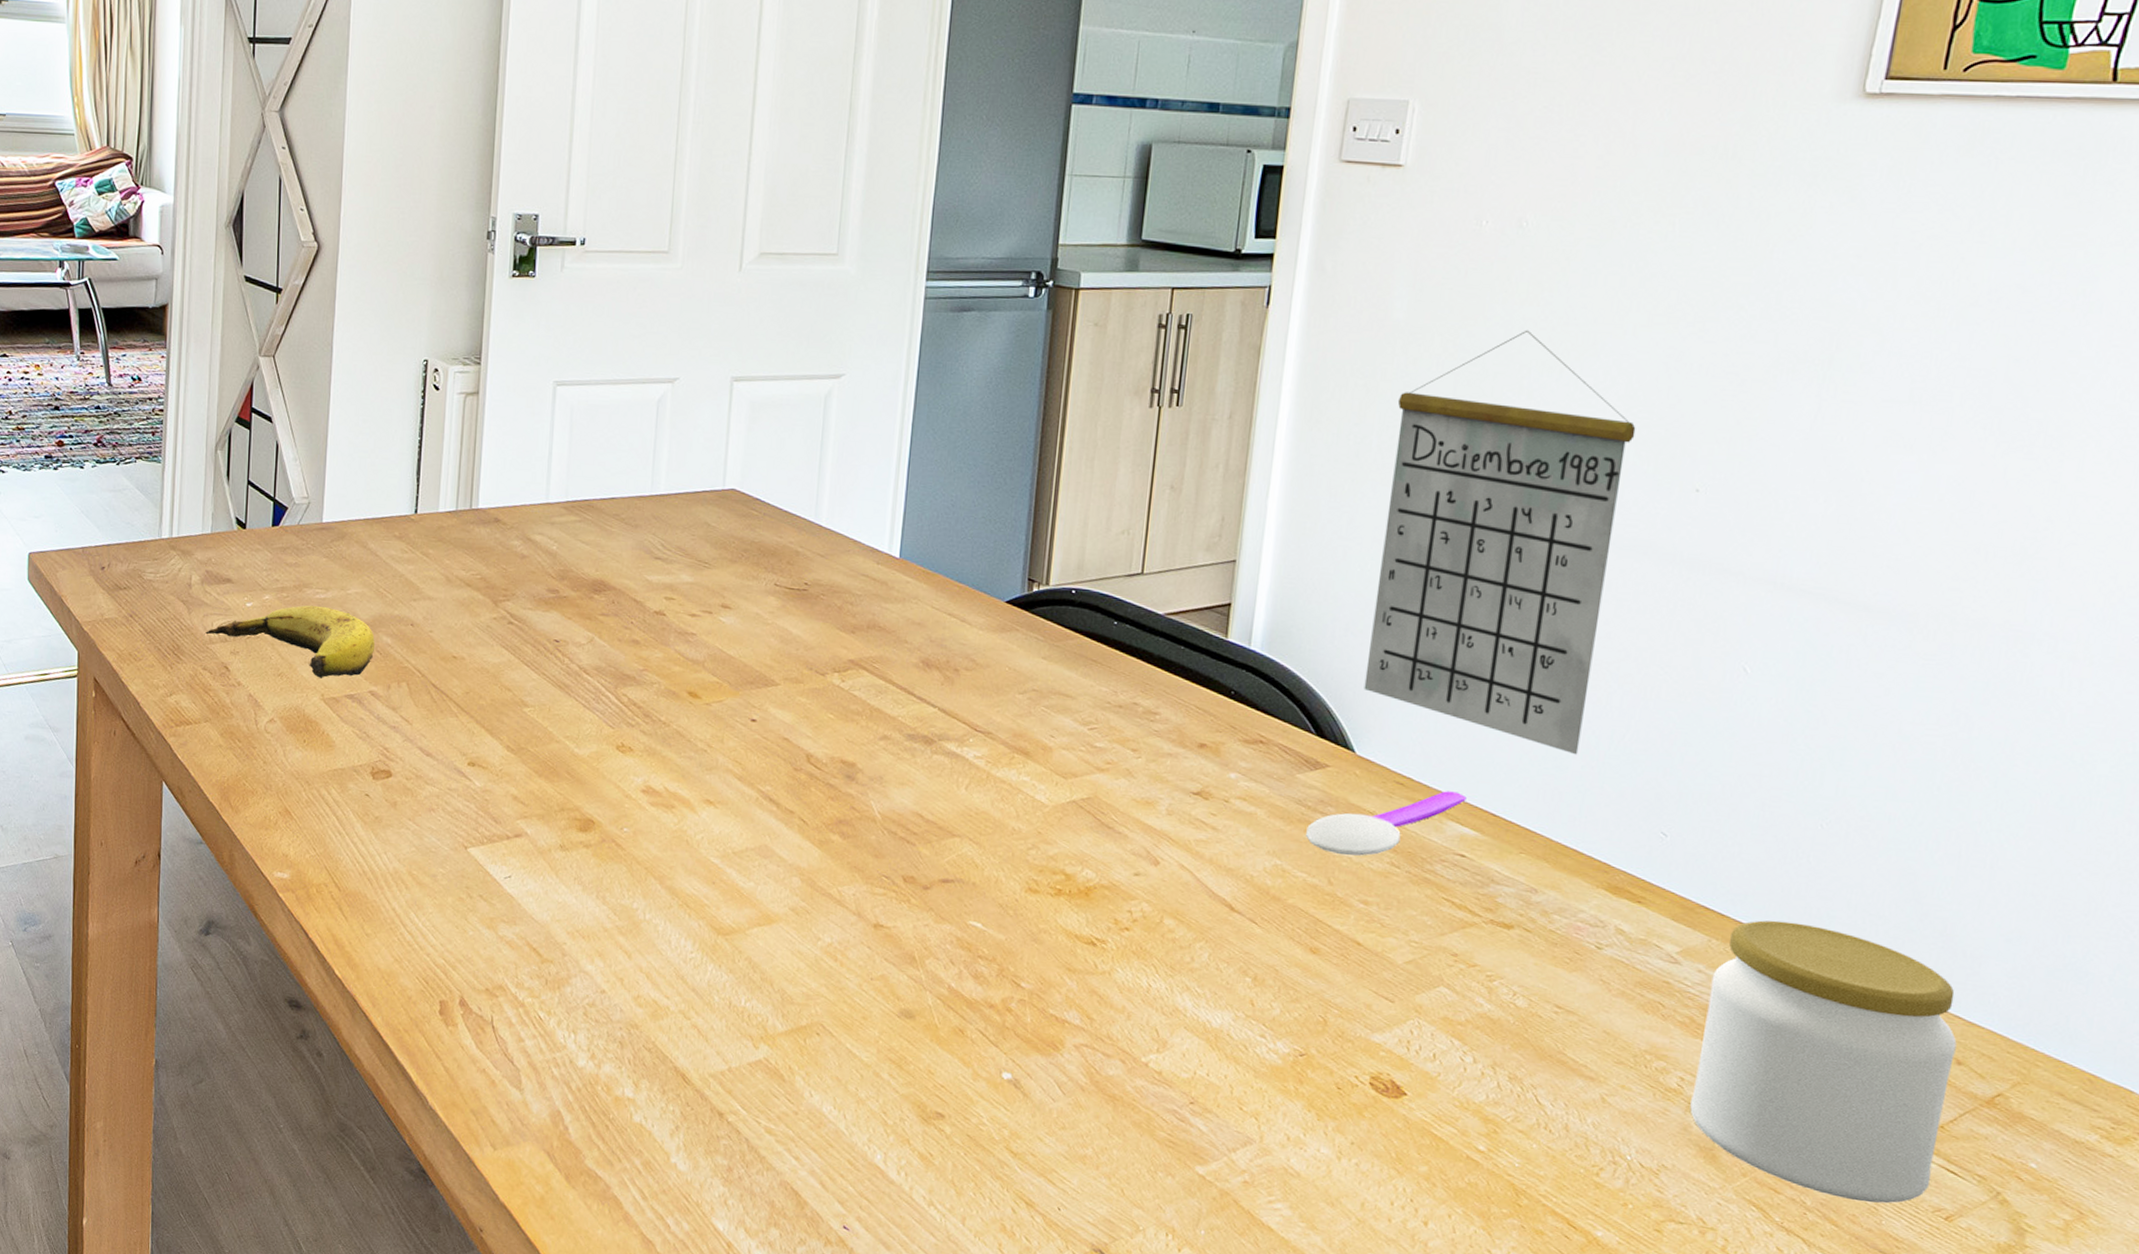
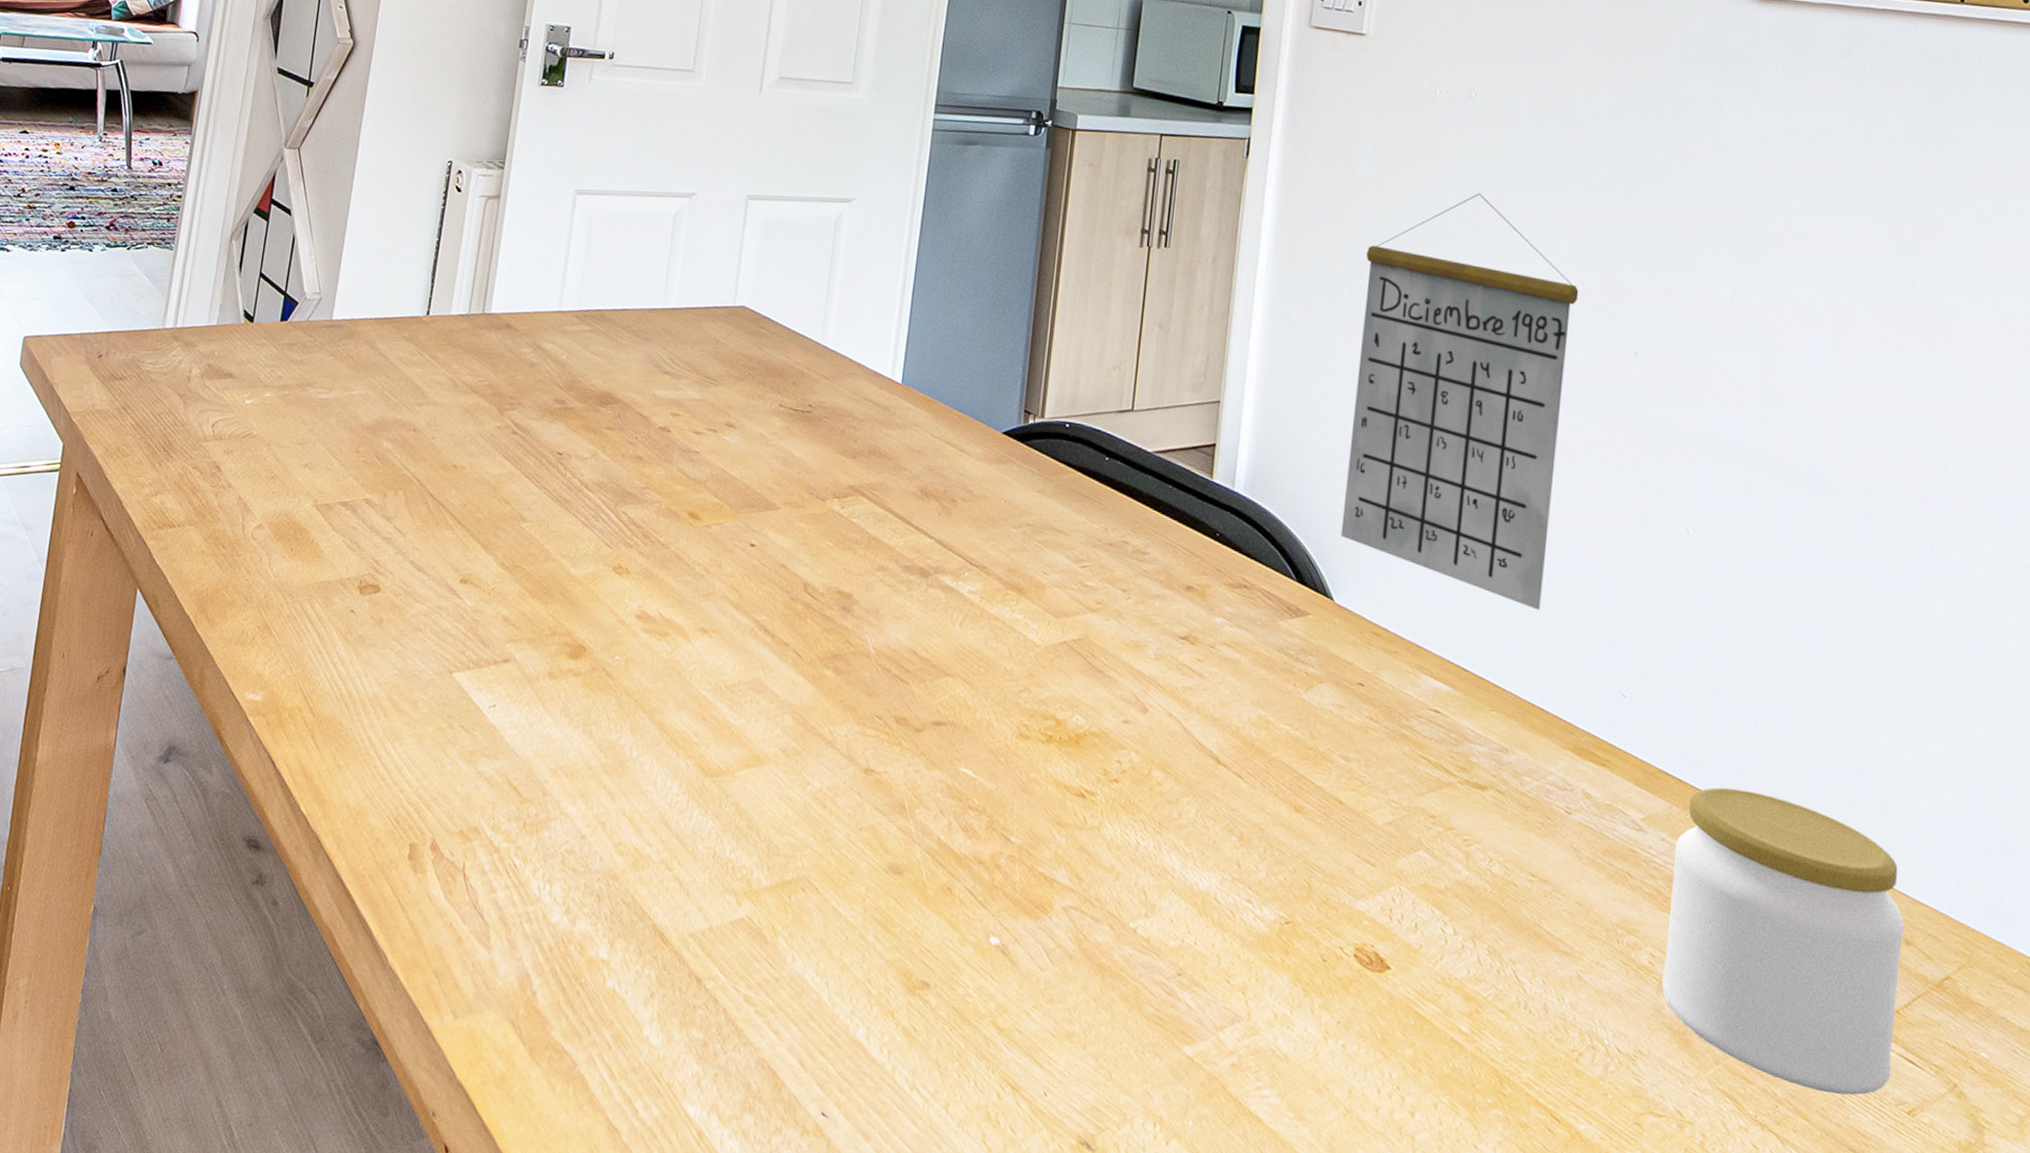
banana: present [204,605,375,679] -> none [198,405,375,483]
spoon: present [1306,791,1467,856] -> none [1288,643,1439,709]

